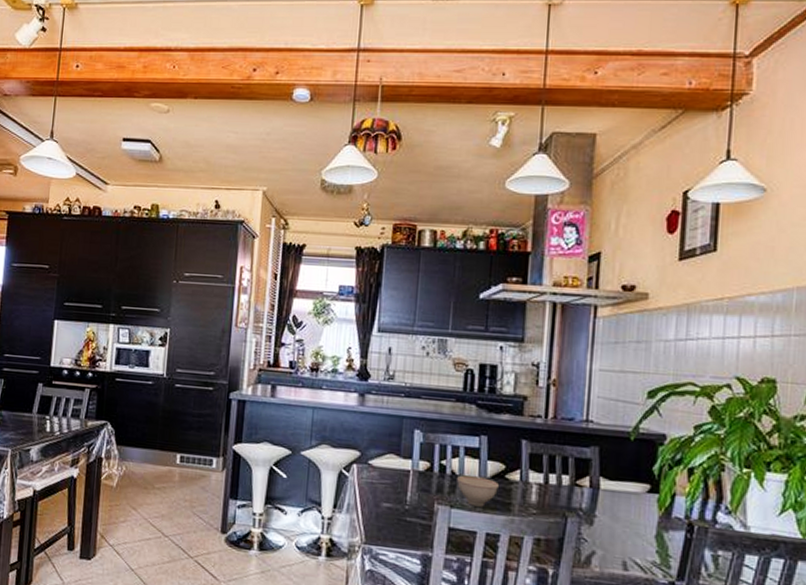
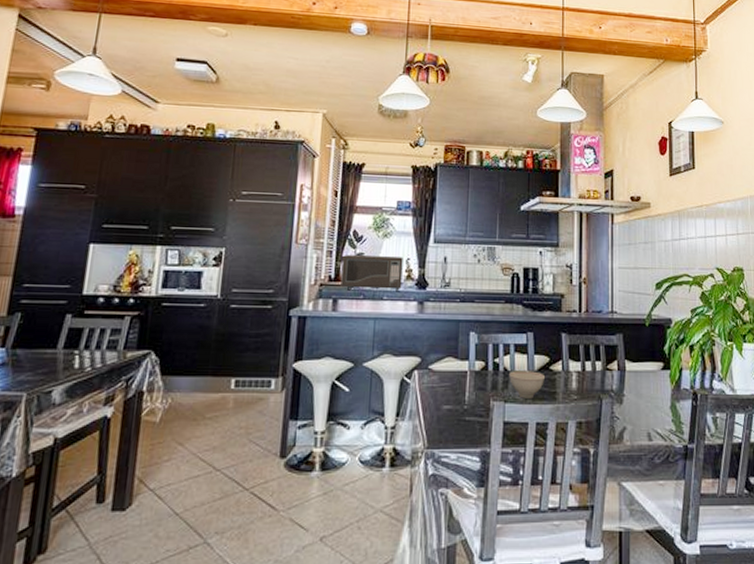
microwave: none [279,341,344,382] -> present [341,255,403,292]

